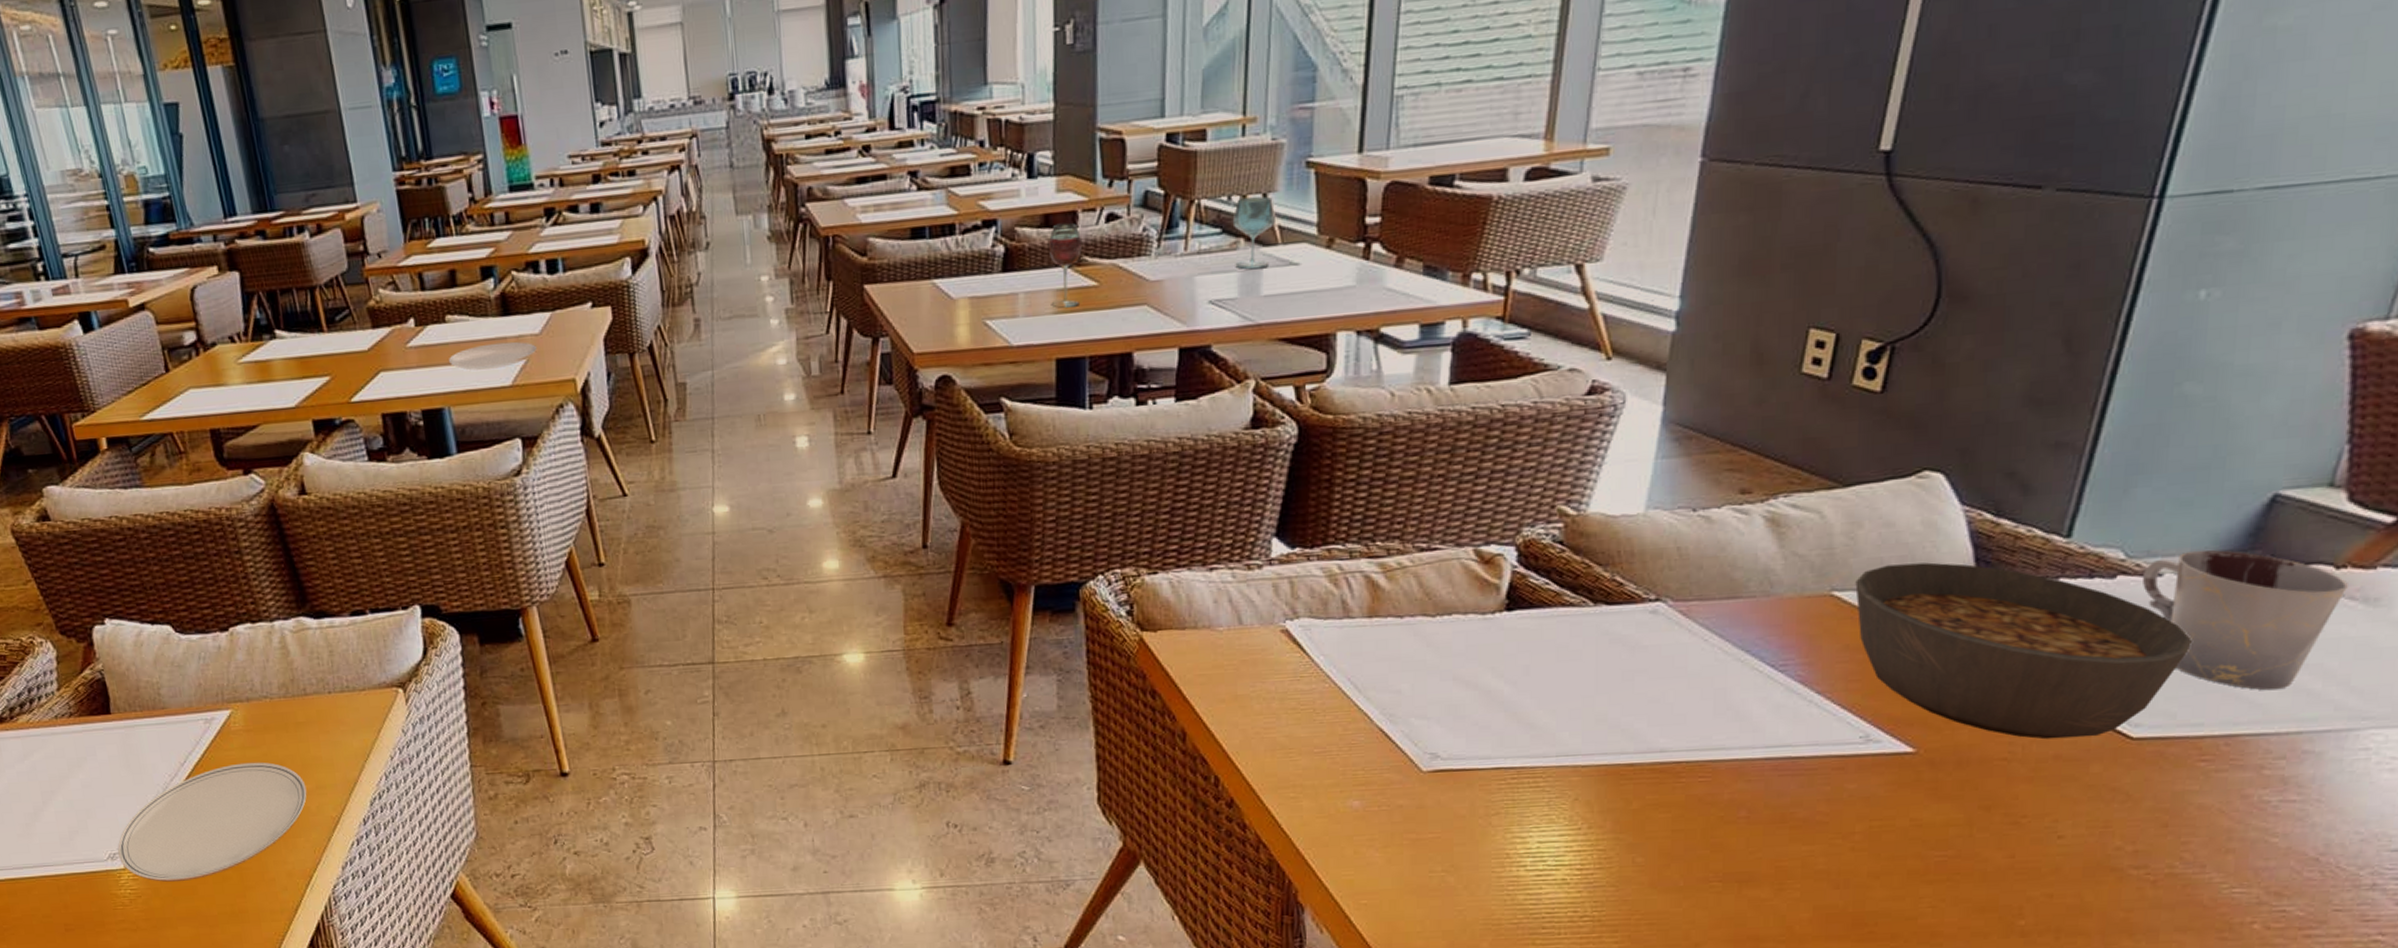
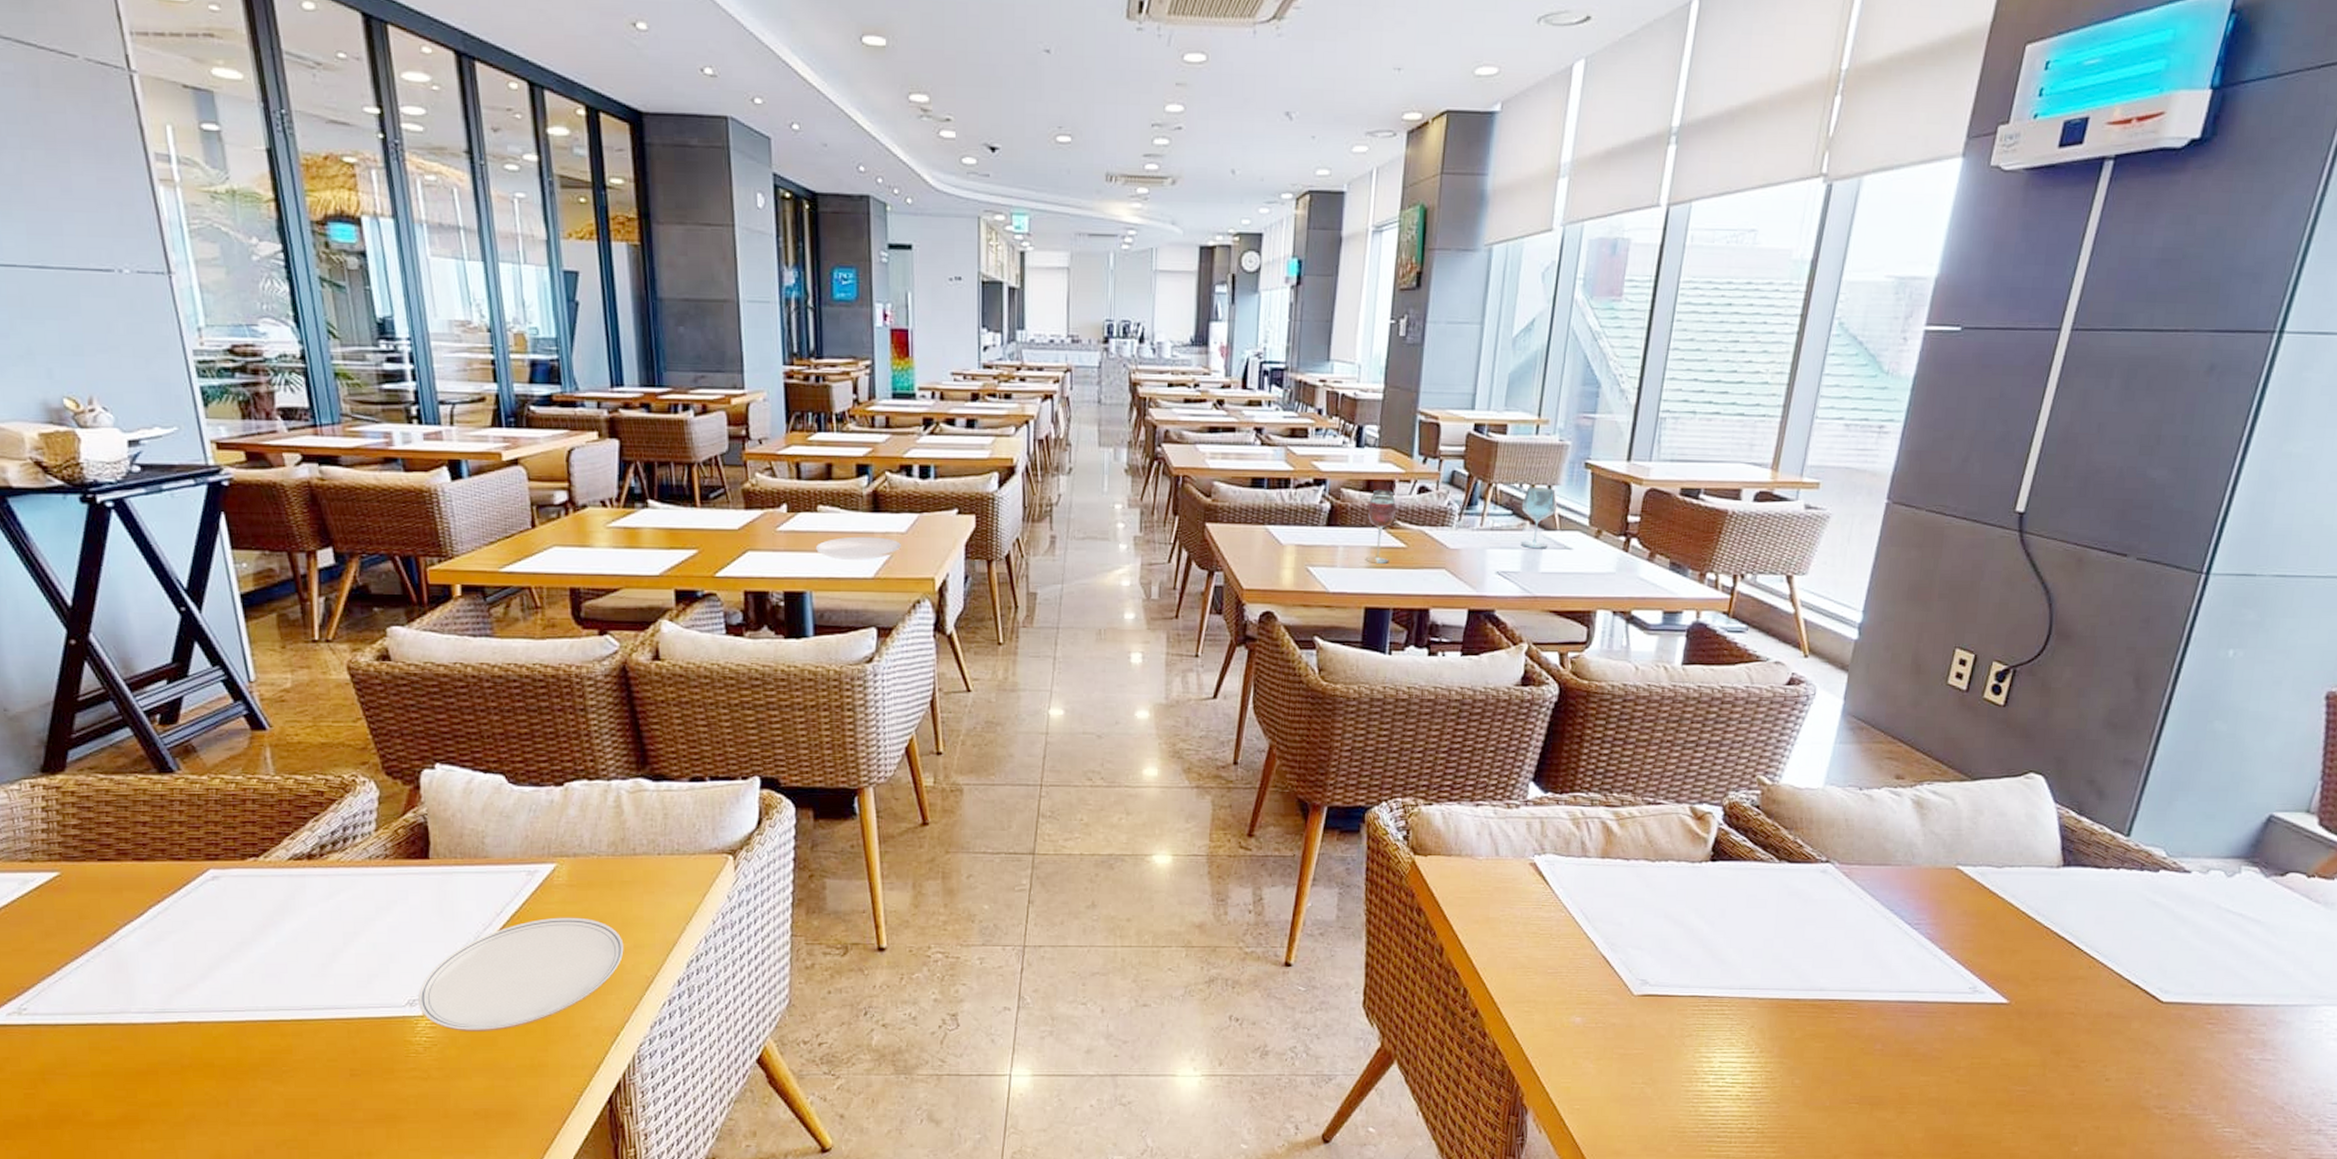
soup bowl: present [1855,562,2192,740] -> none [1974,847,2208,999]
cup: present [2141,549,2348,691] -> none [2176,854,2315,970]

